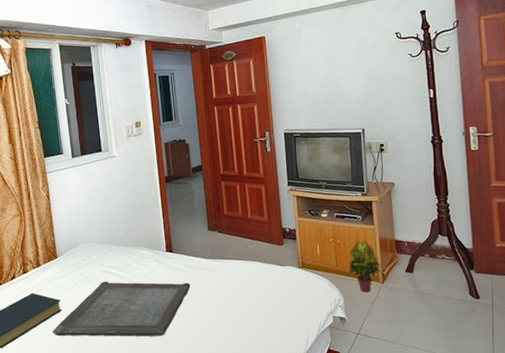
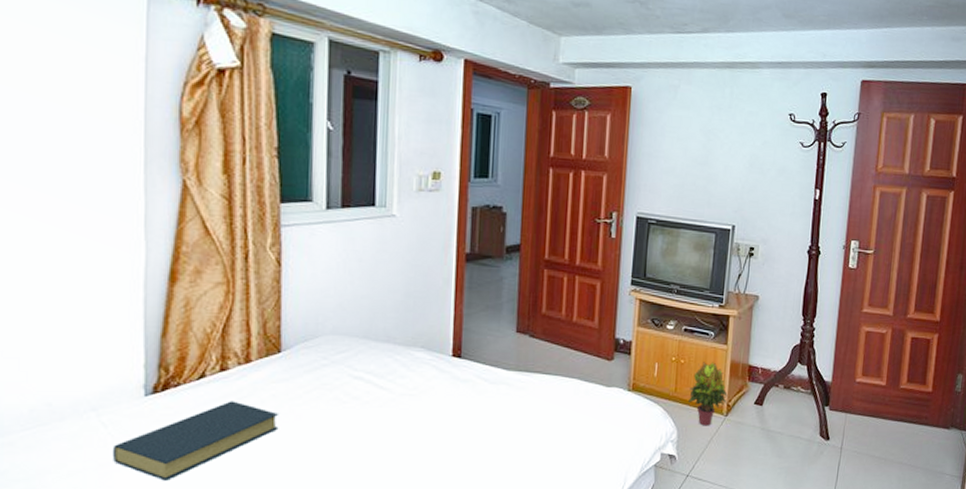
serving tray: present [52,281,191,337] -> none [257,391,481,471]

